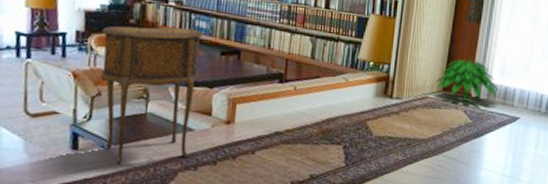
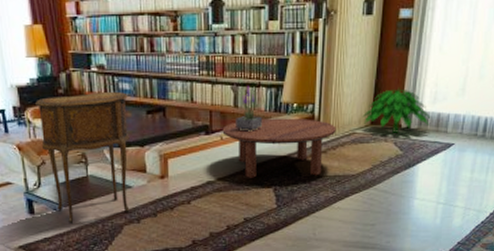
coffee table: none [296,73,410,137] -> present [222,118,336,178]
potted plant: none [311,40,338,85] -> present [236,86,262,132]

